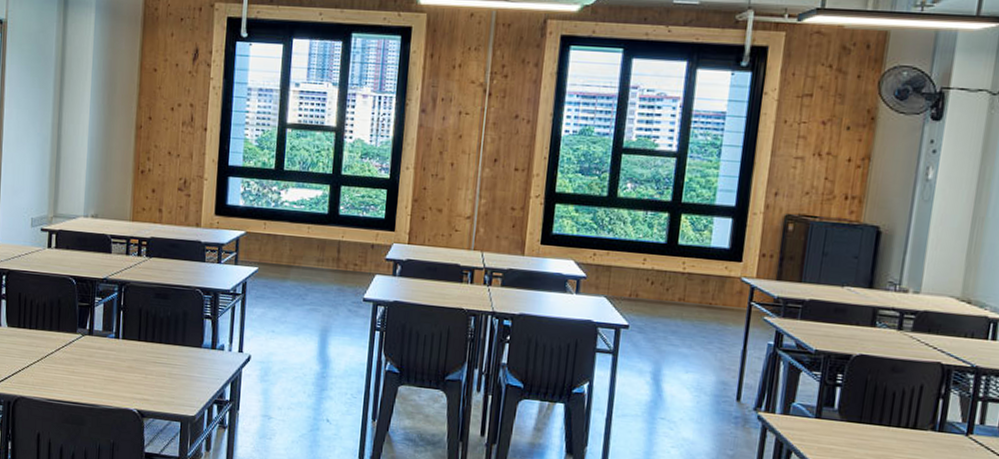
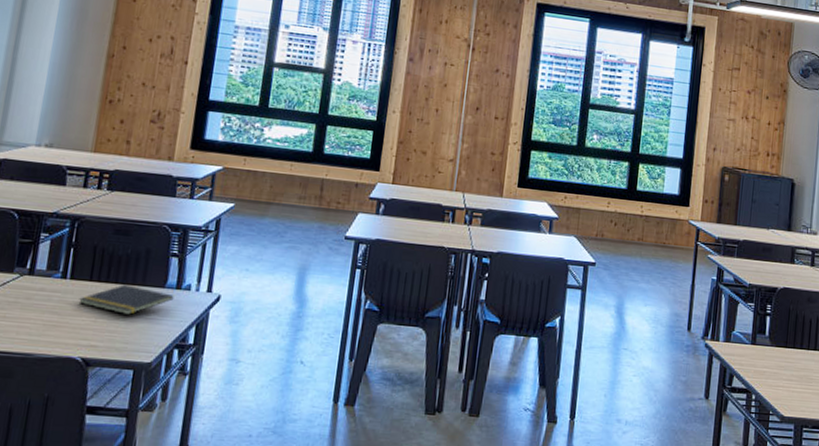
notepad: none [131,344,210,372] -> present [78,284,174,315]

